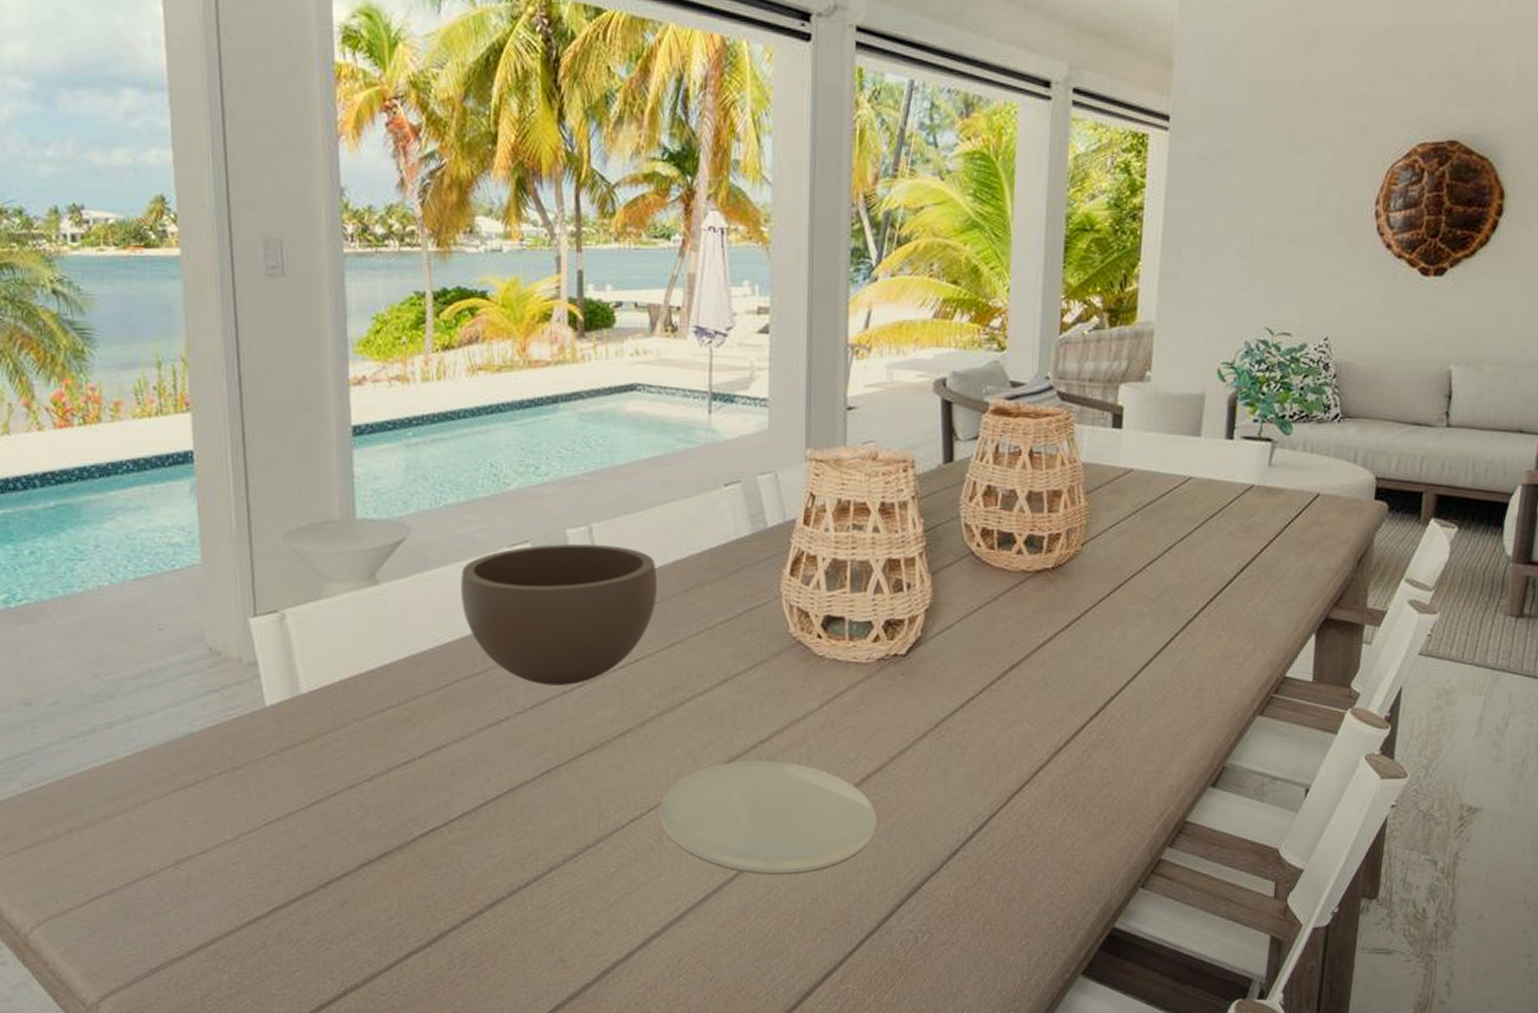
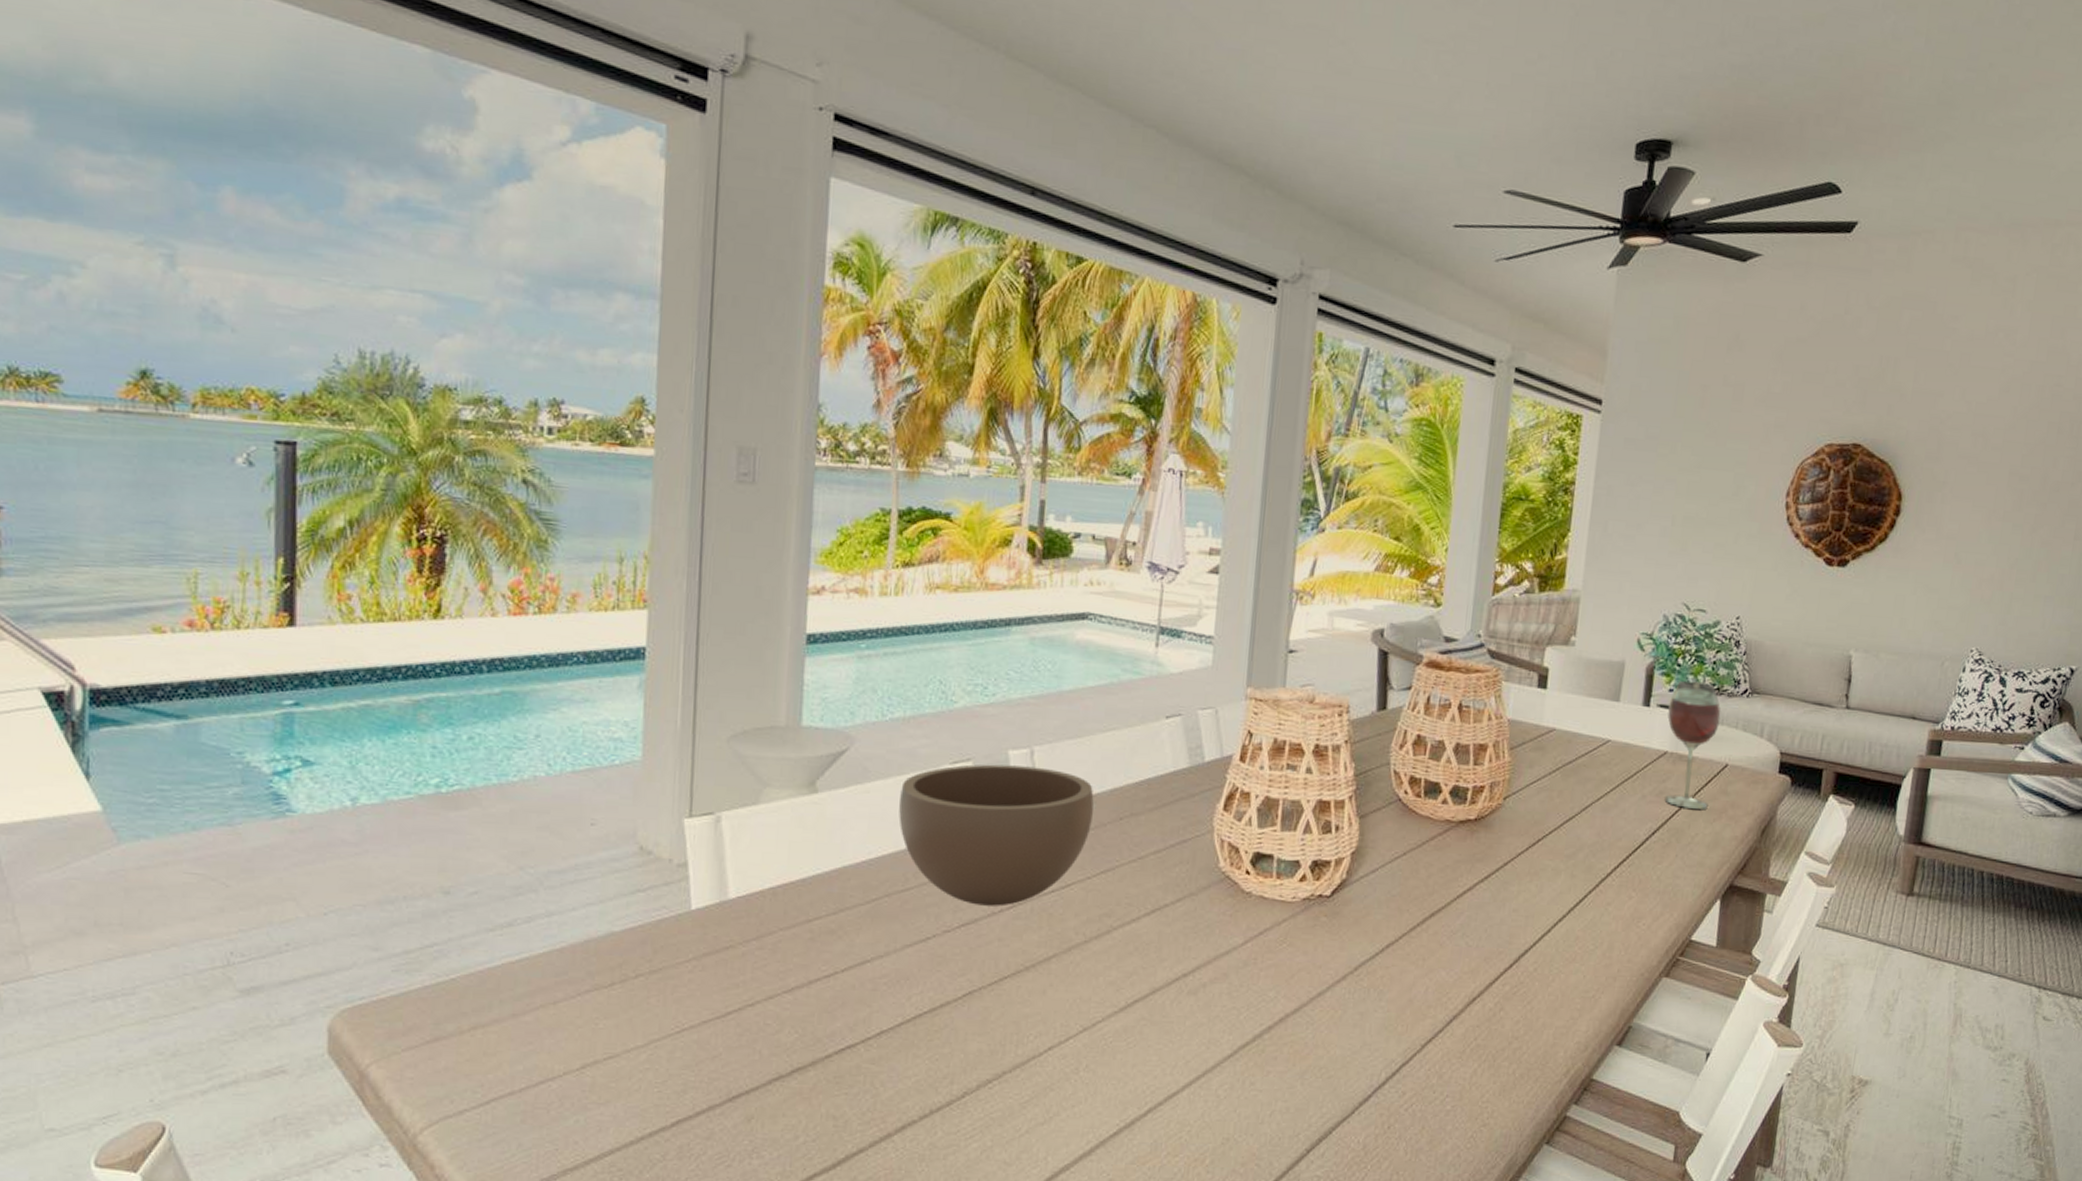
plate: present [658,760,878,876] -> none [1077,993,1294,1114]
wineglass: none [1252,409,1311,542] -> present [1664,680,1721,809]

